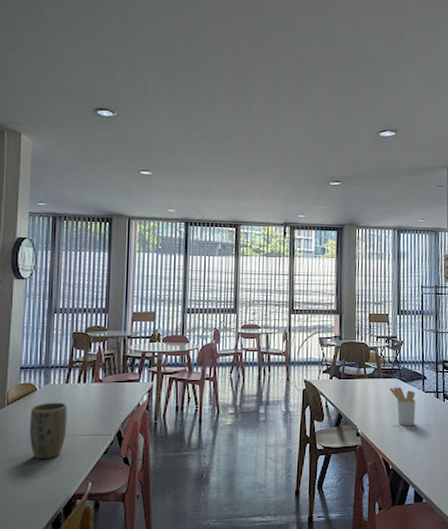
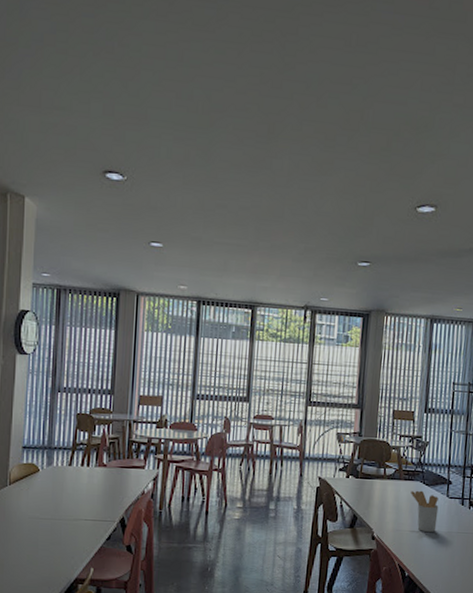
plant pot: present [29,402,68,460] -> none [31,484,70,542]

